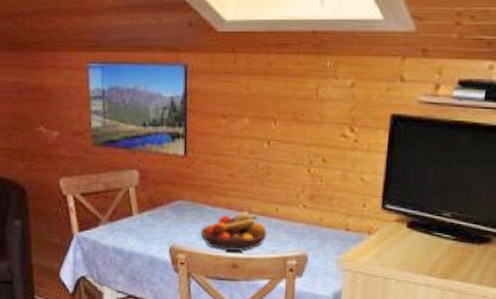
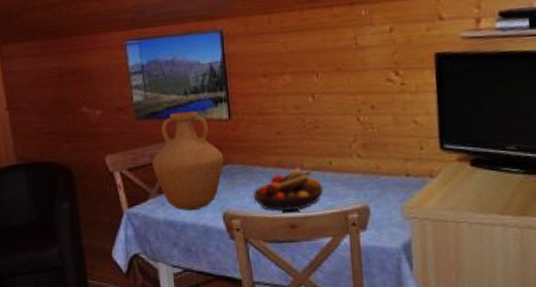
vase: none [105,143,176,241] -> present [151,111,224,211]

